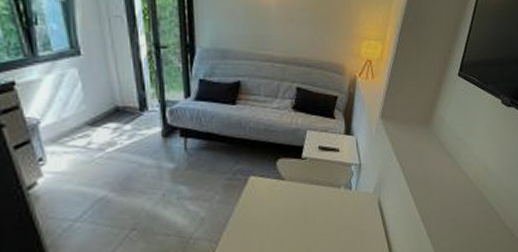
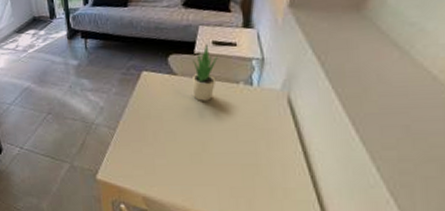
potted plant: none [299,149,323,206] -> present [193,44,218,101]

